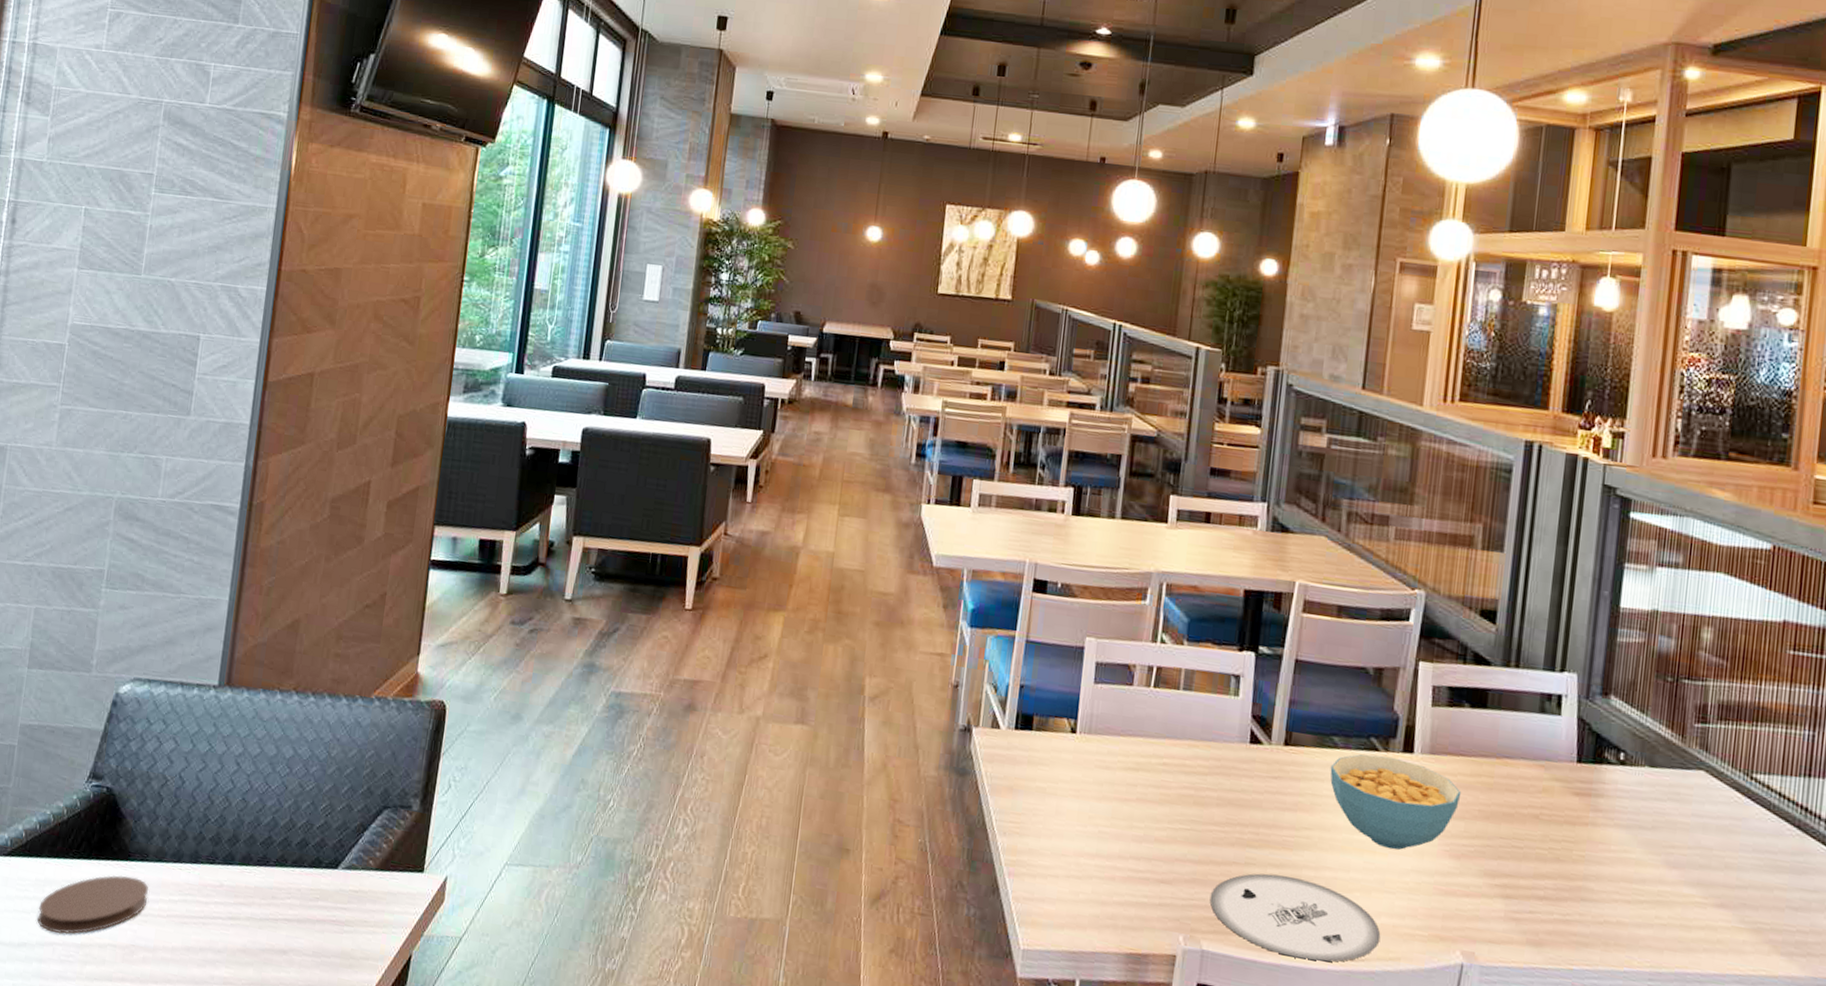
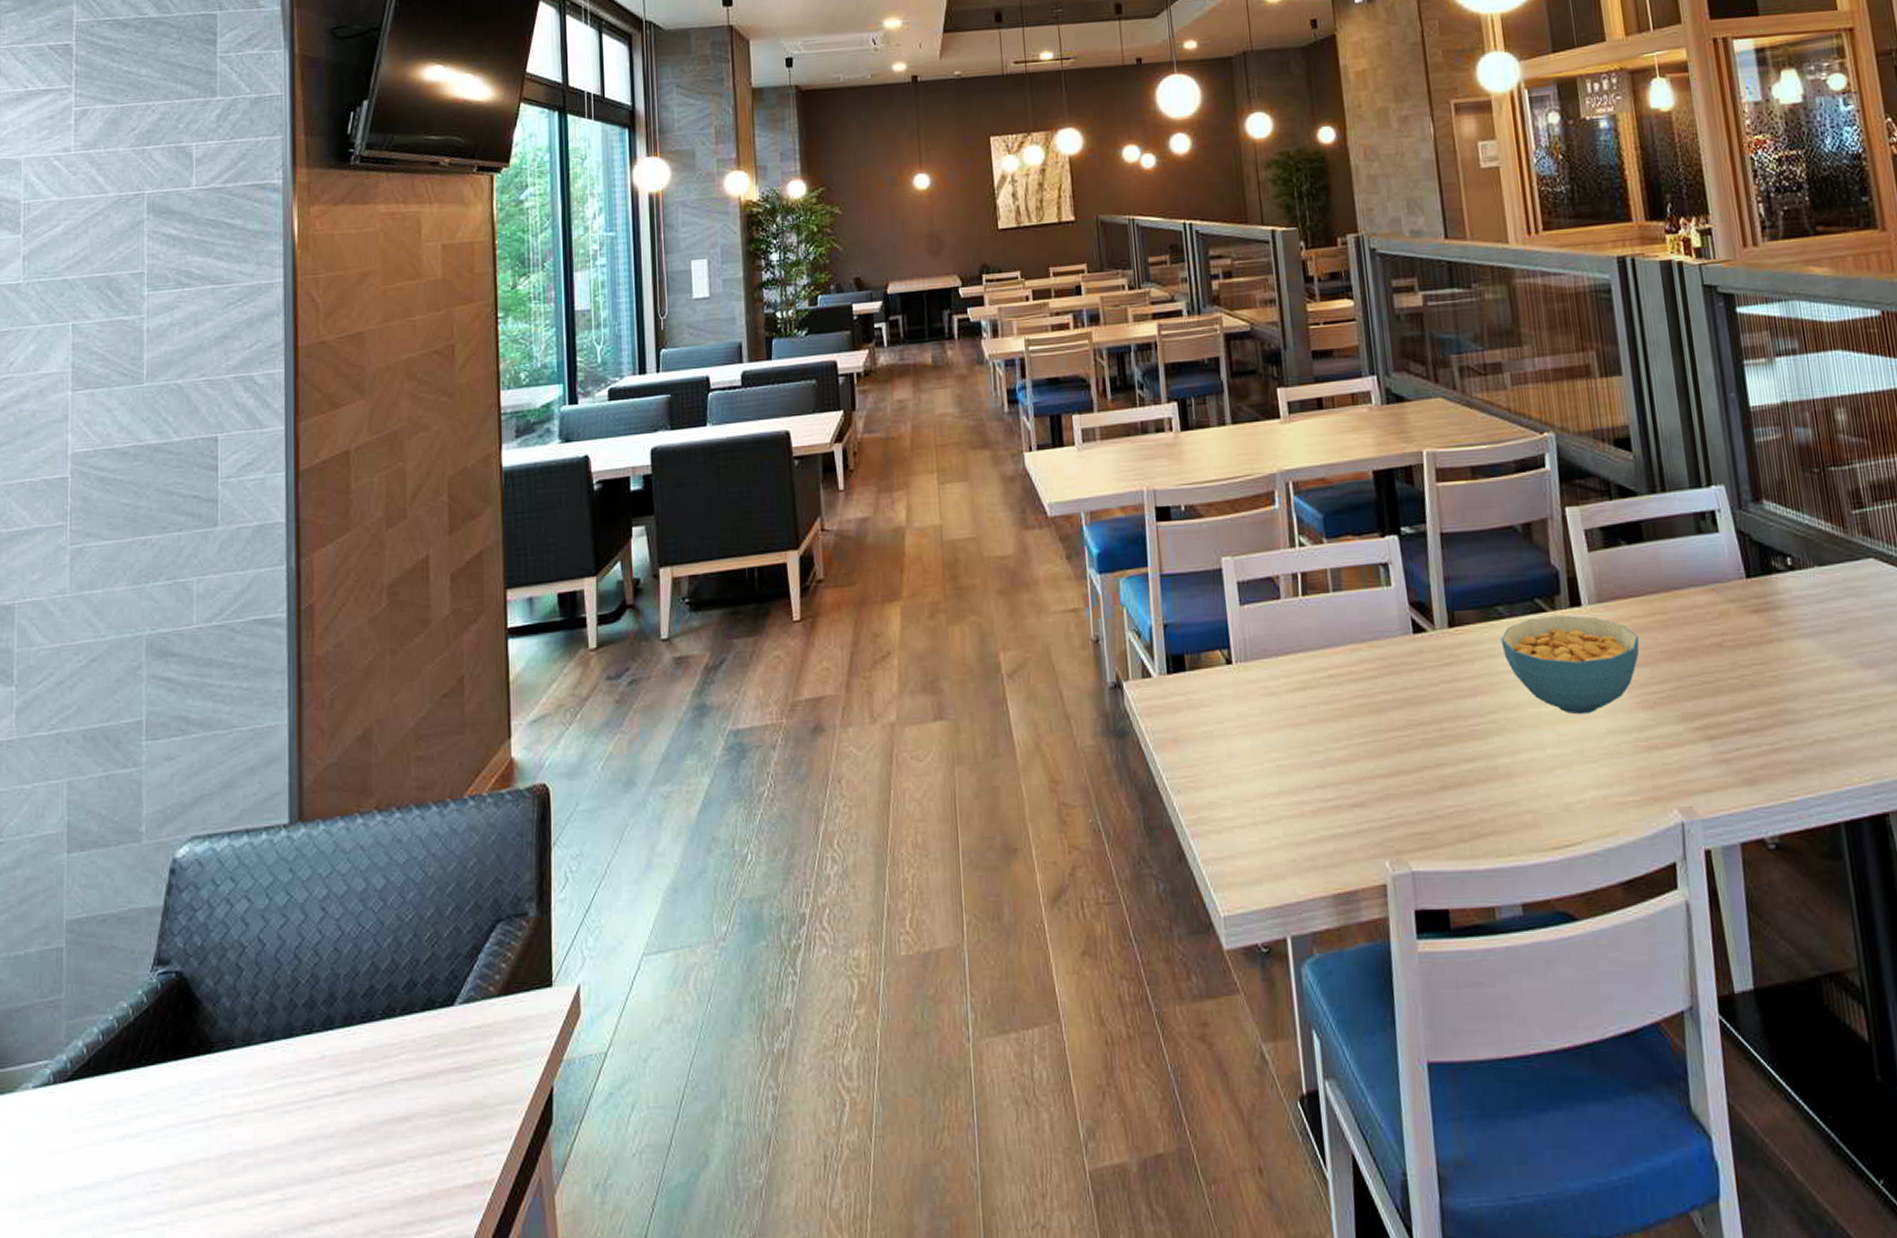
coaster: present [37,875,148,934] -> none [113,1071,239,1161]
plate: present [1209,873,1381,962] -> none [1407,769,1594,858]

